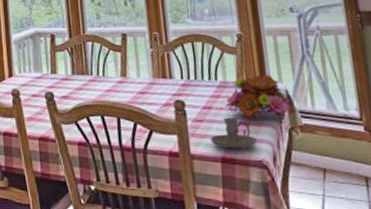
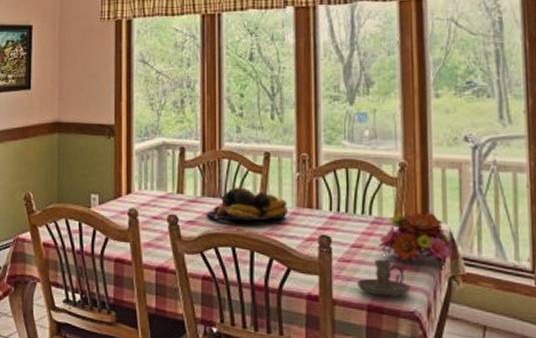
fruit bowl: none [78,64,147,94] -> present [207,187,289,221]

